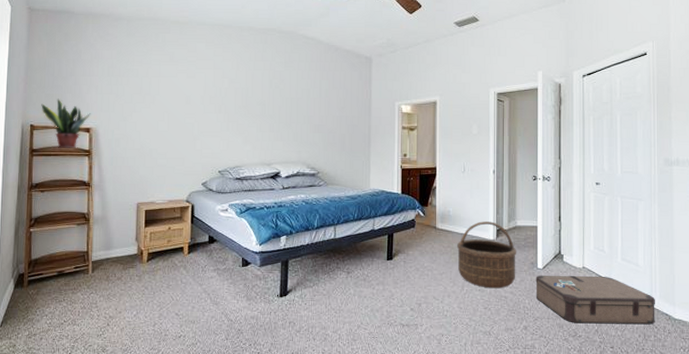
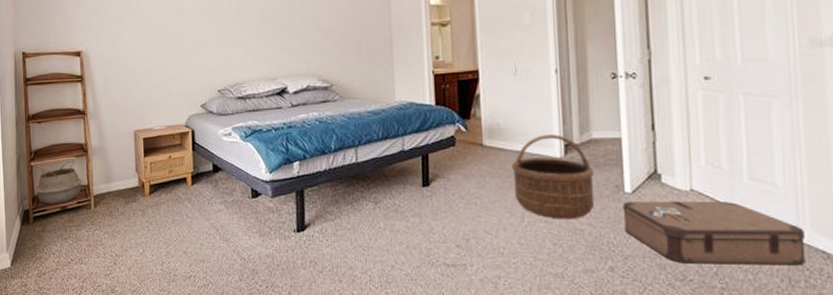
woven basket: none [31,228,82,269] -> present [34,160,83,205]
potted plant: present [41,98,90,148] -> none [31,22,80,75]

